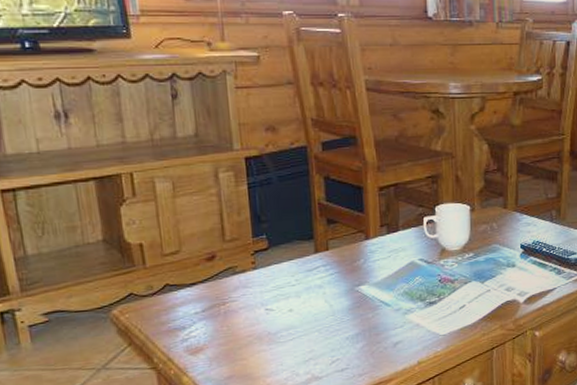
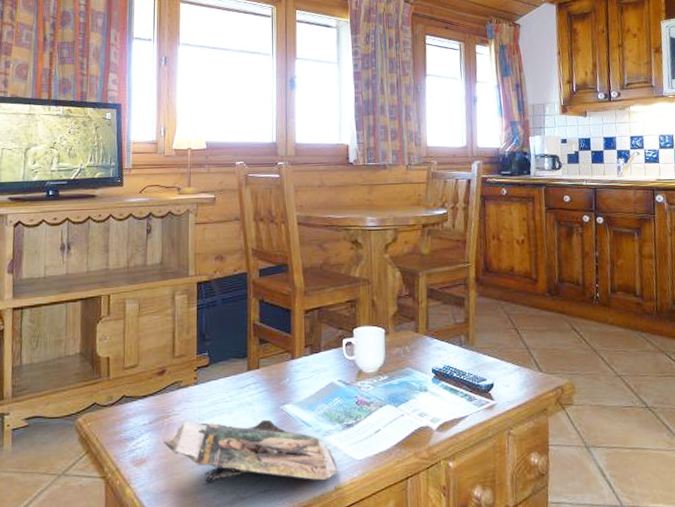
magazine: none [222,301,422,368] -> present [164,419,339,484]

